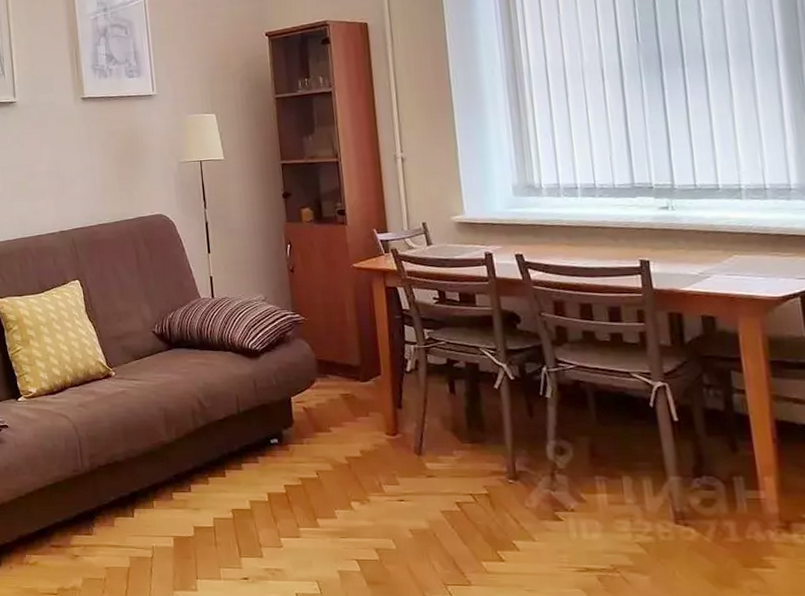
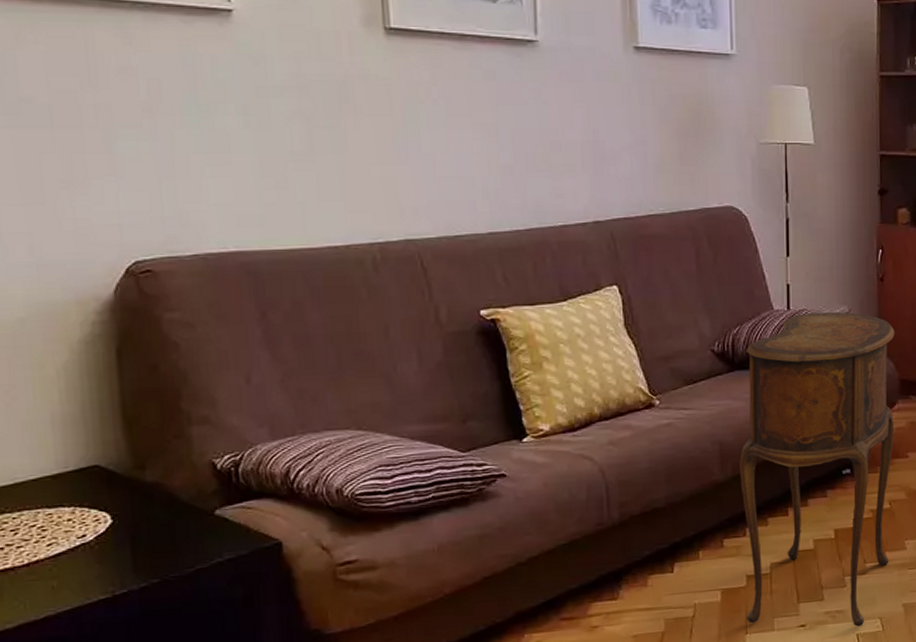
side table: none [180,300,321,587] -> present [740,312,895,627]

